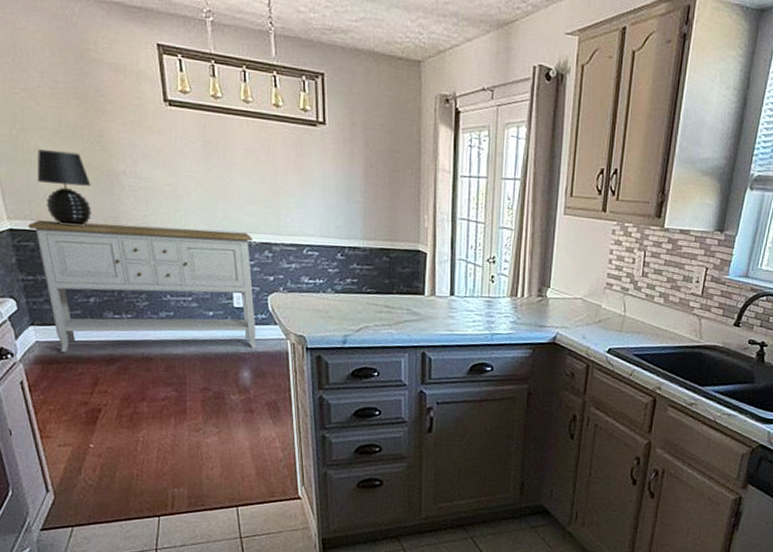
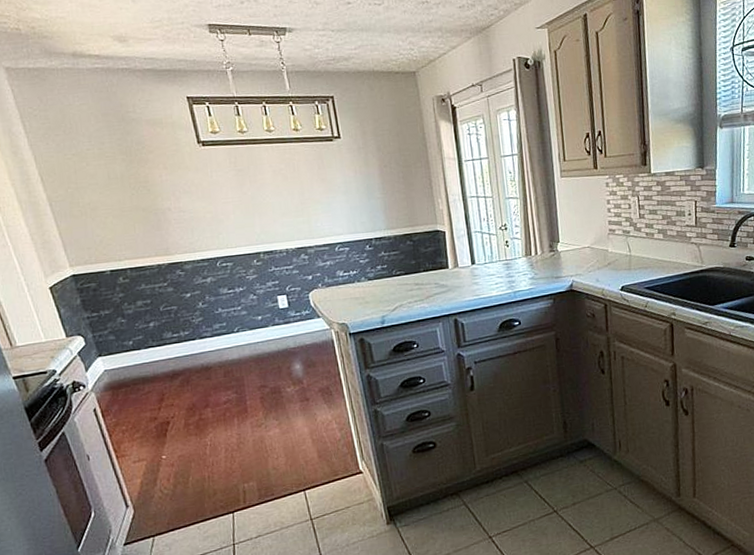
sideboard: present [28,220,256,352] -> none [88,242,304,375]
table lamp: present [37,149,91,227] -> none [91,199,144,264]

